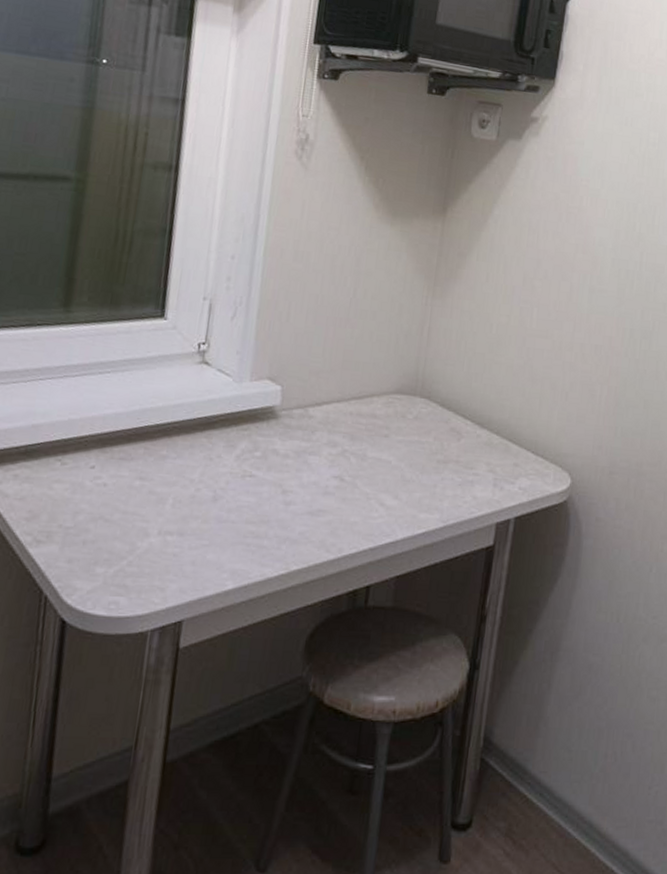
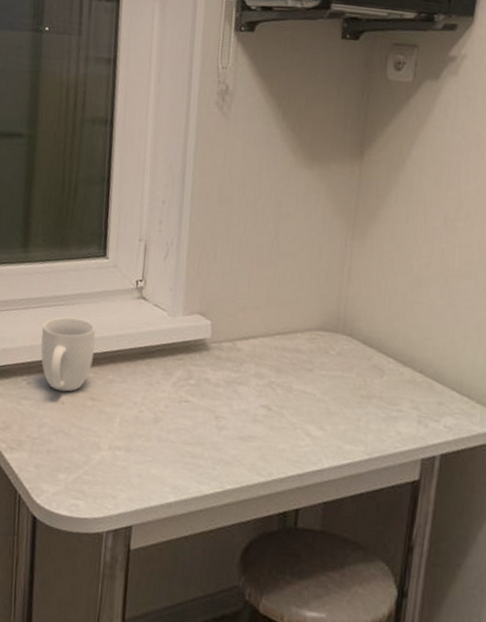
mug: none [80,385,149,472] -> present [41,316,96,392]

